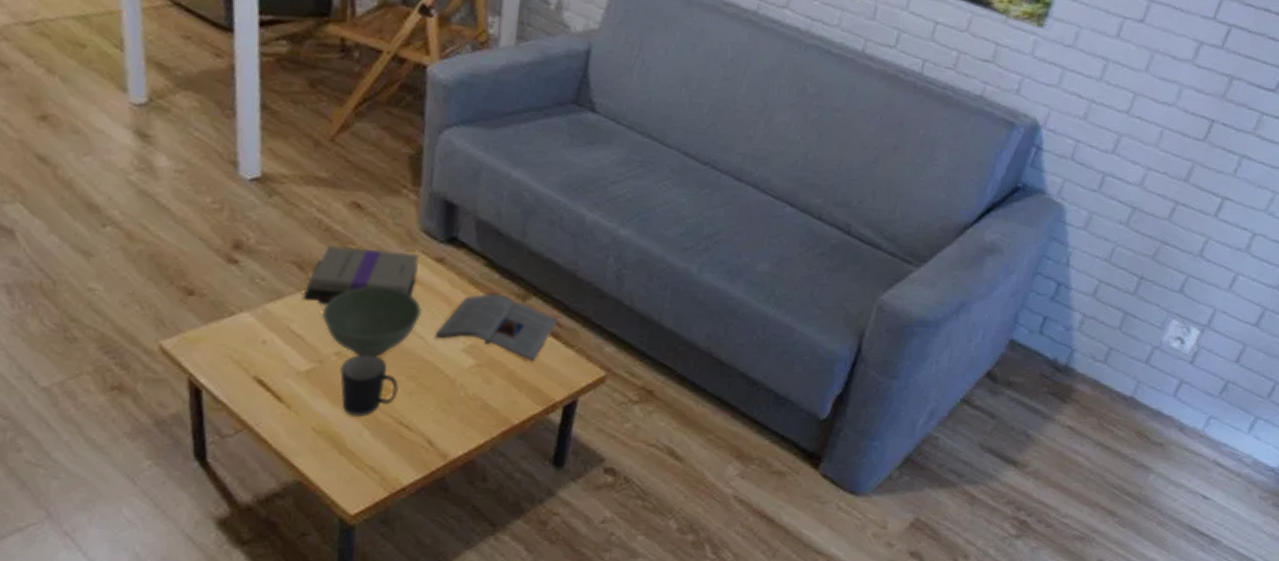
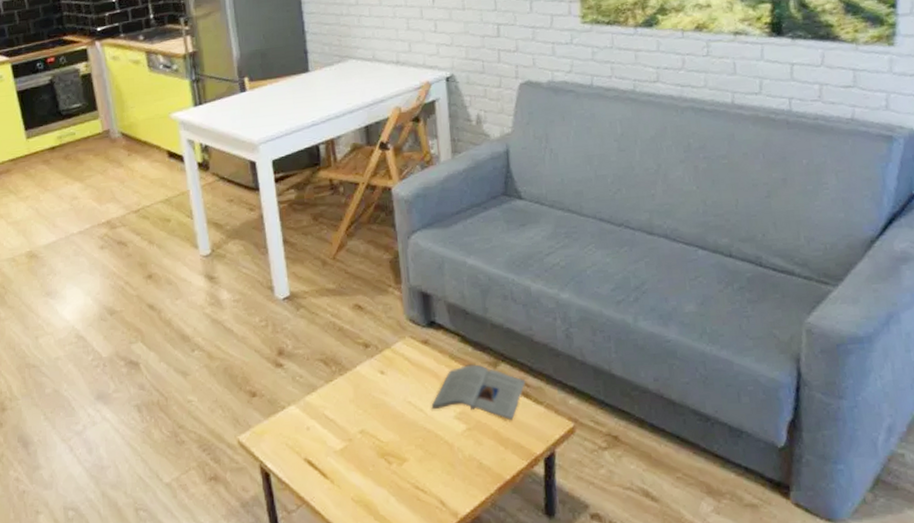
books: present [302,246,419,306] -> none [330,340,411,393]
bowl: present [323,285,423,357] -> none [346,370,419,432]
mug: present [340,354,399,417] -> none [365,429,411,485]

